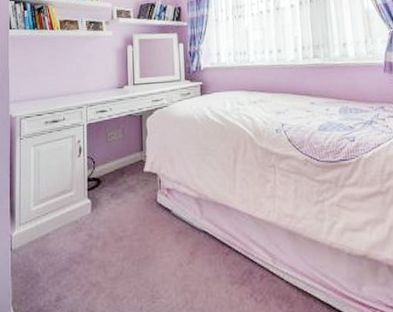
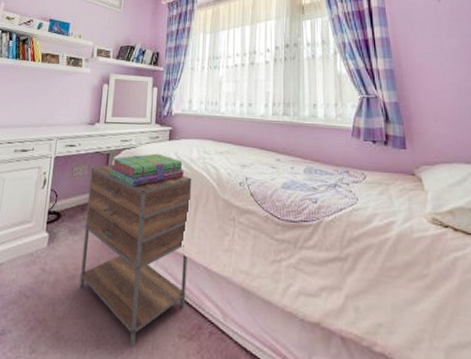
nightstand: none [125,125,235,299] -> present [80,164,192,348]
stack of books: none [143,109,219,146] -> present [109,153,184,187]

